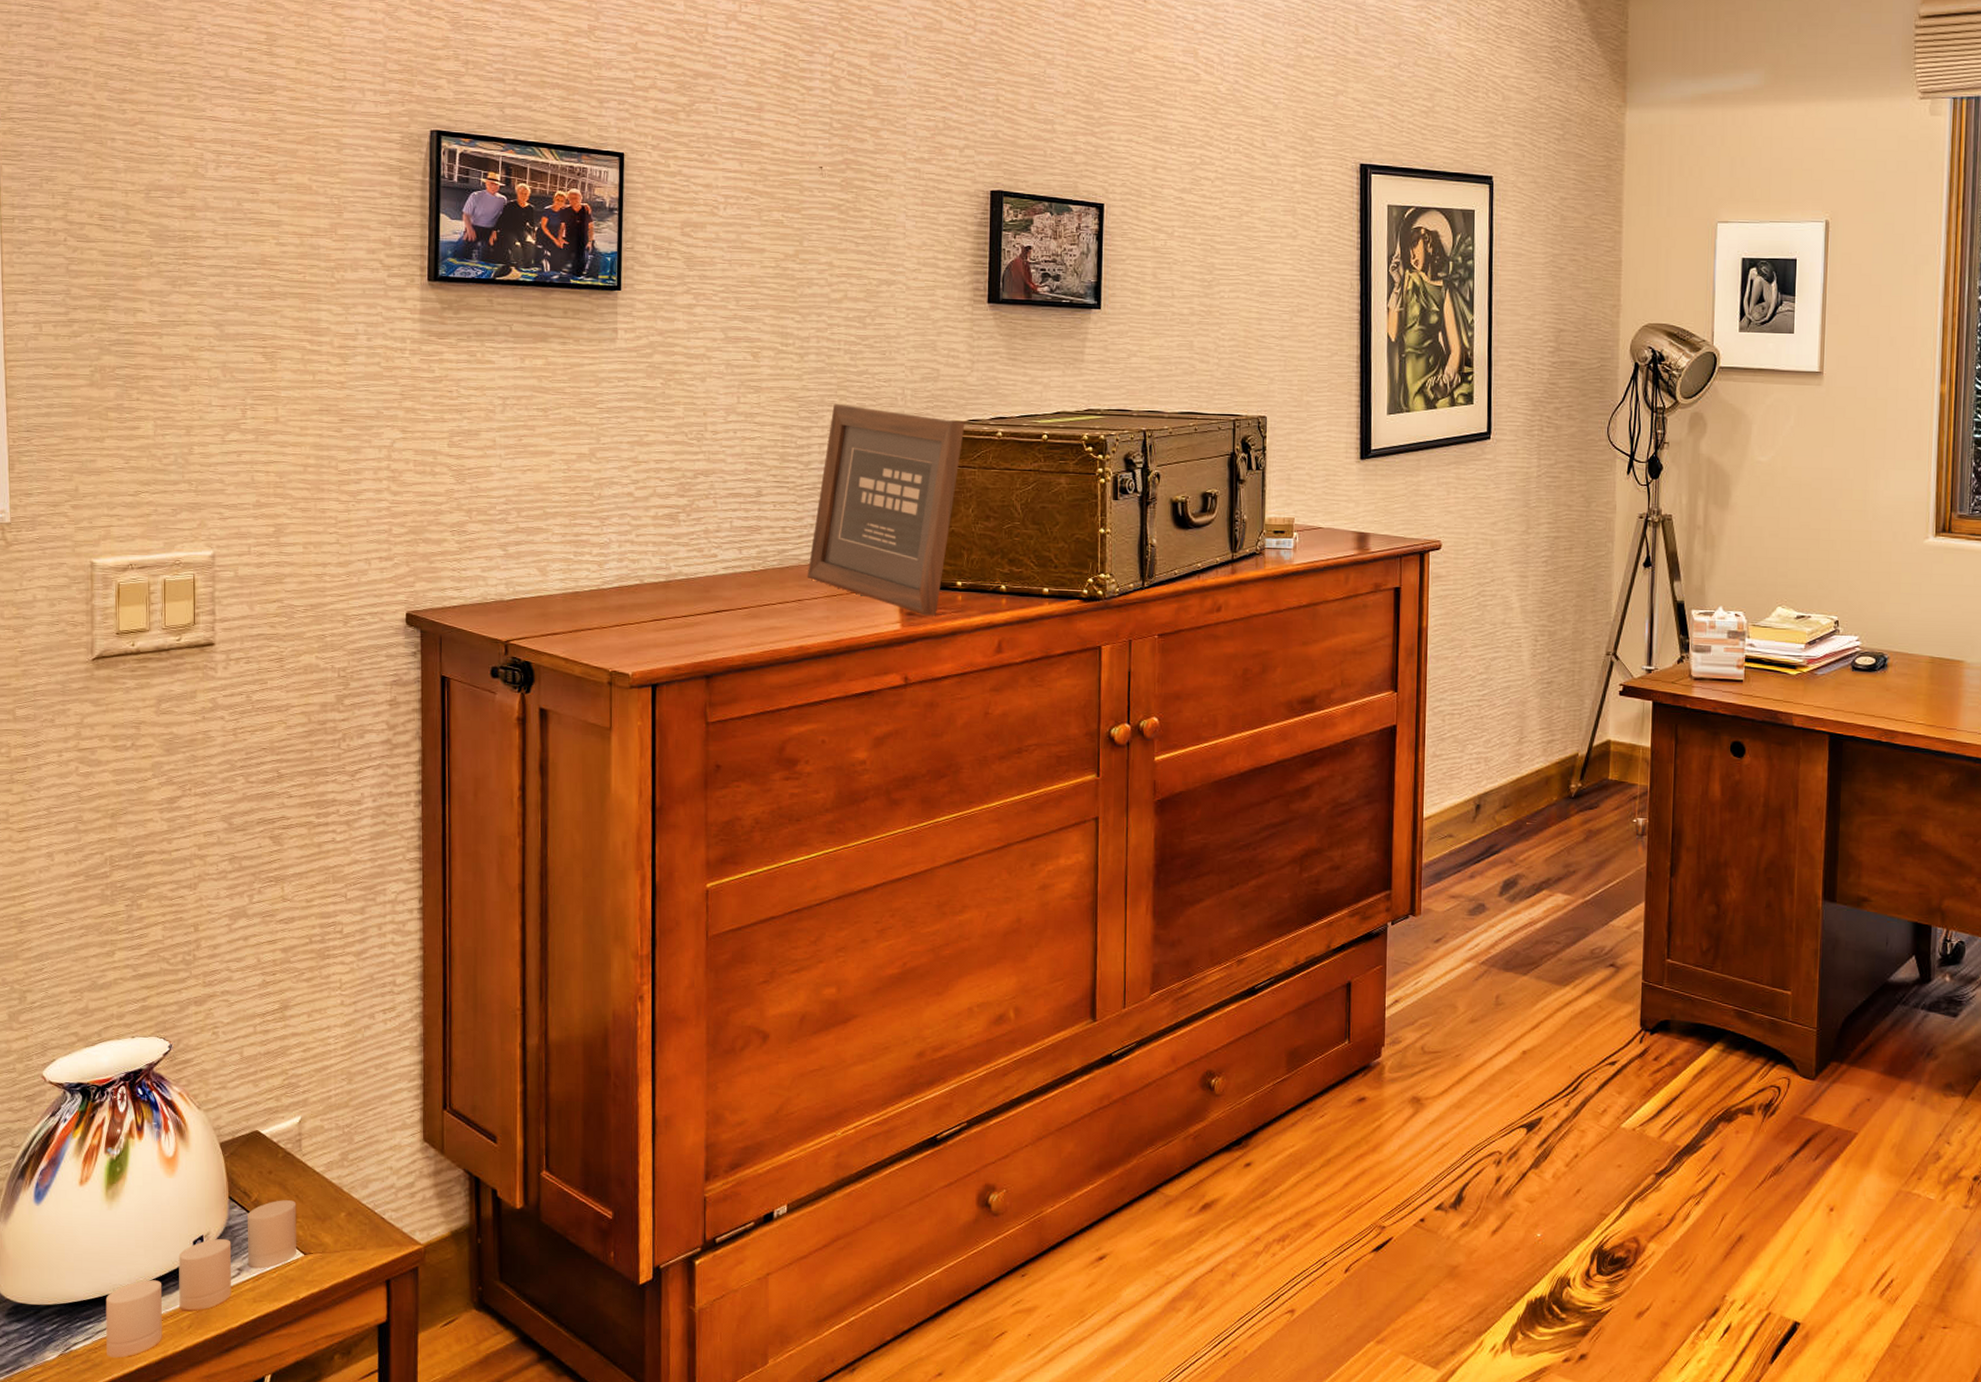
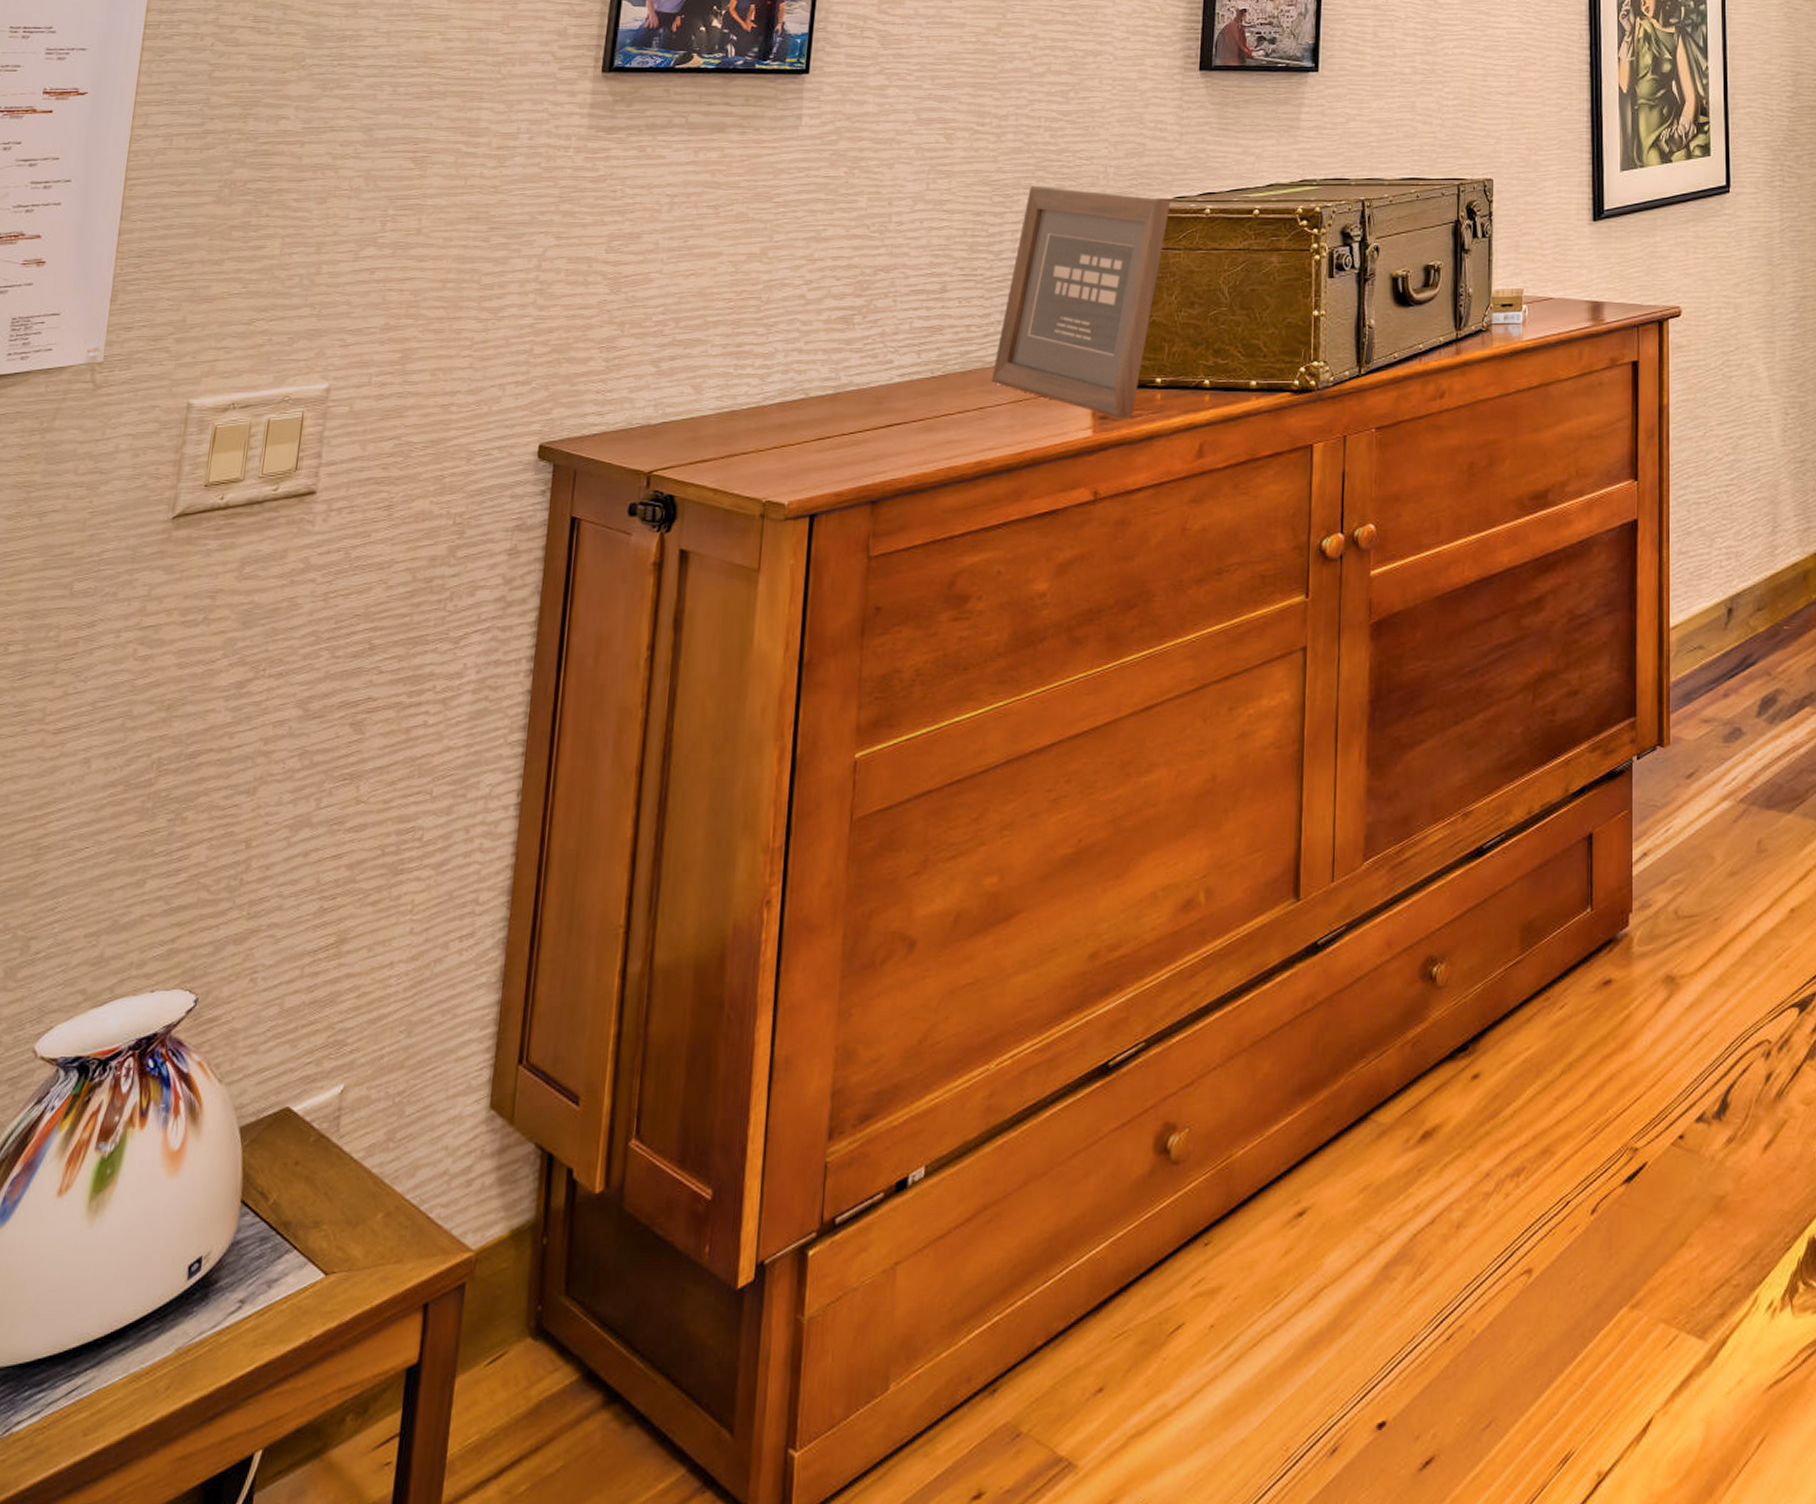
candle: present [105,1200,297,1358] -> none [56,1200,324,1440]

